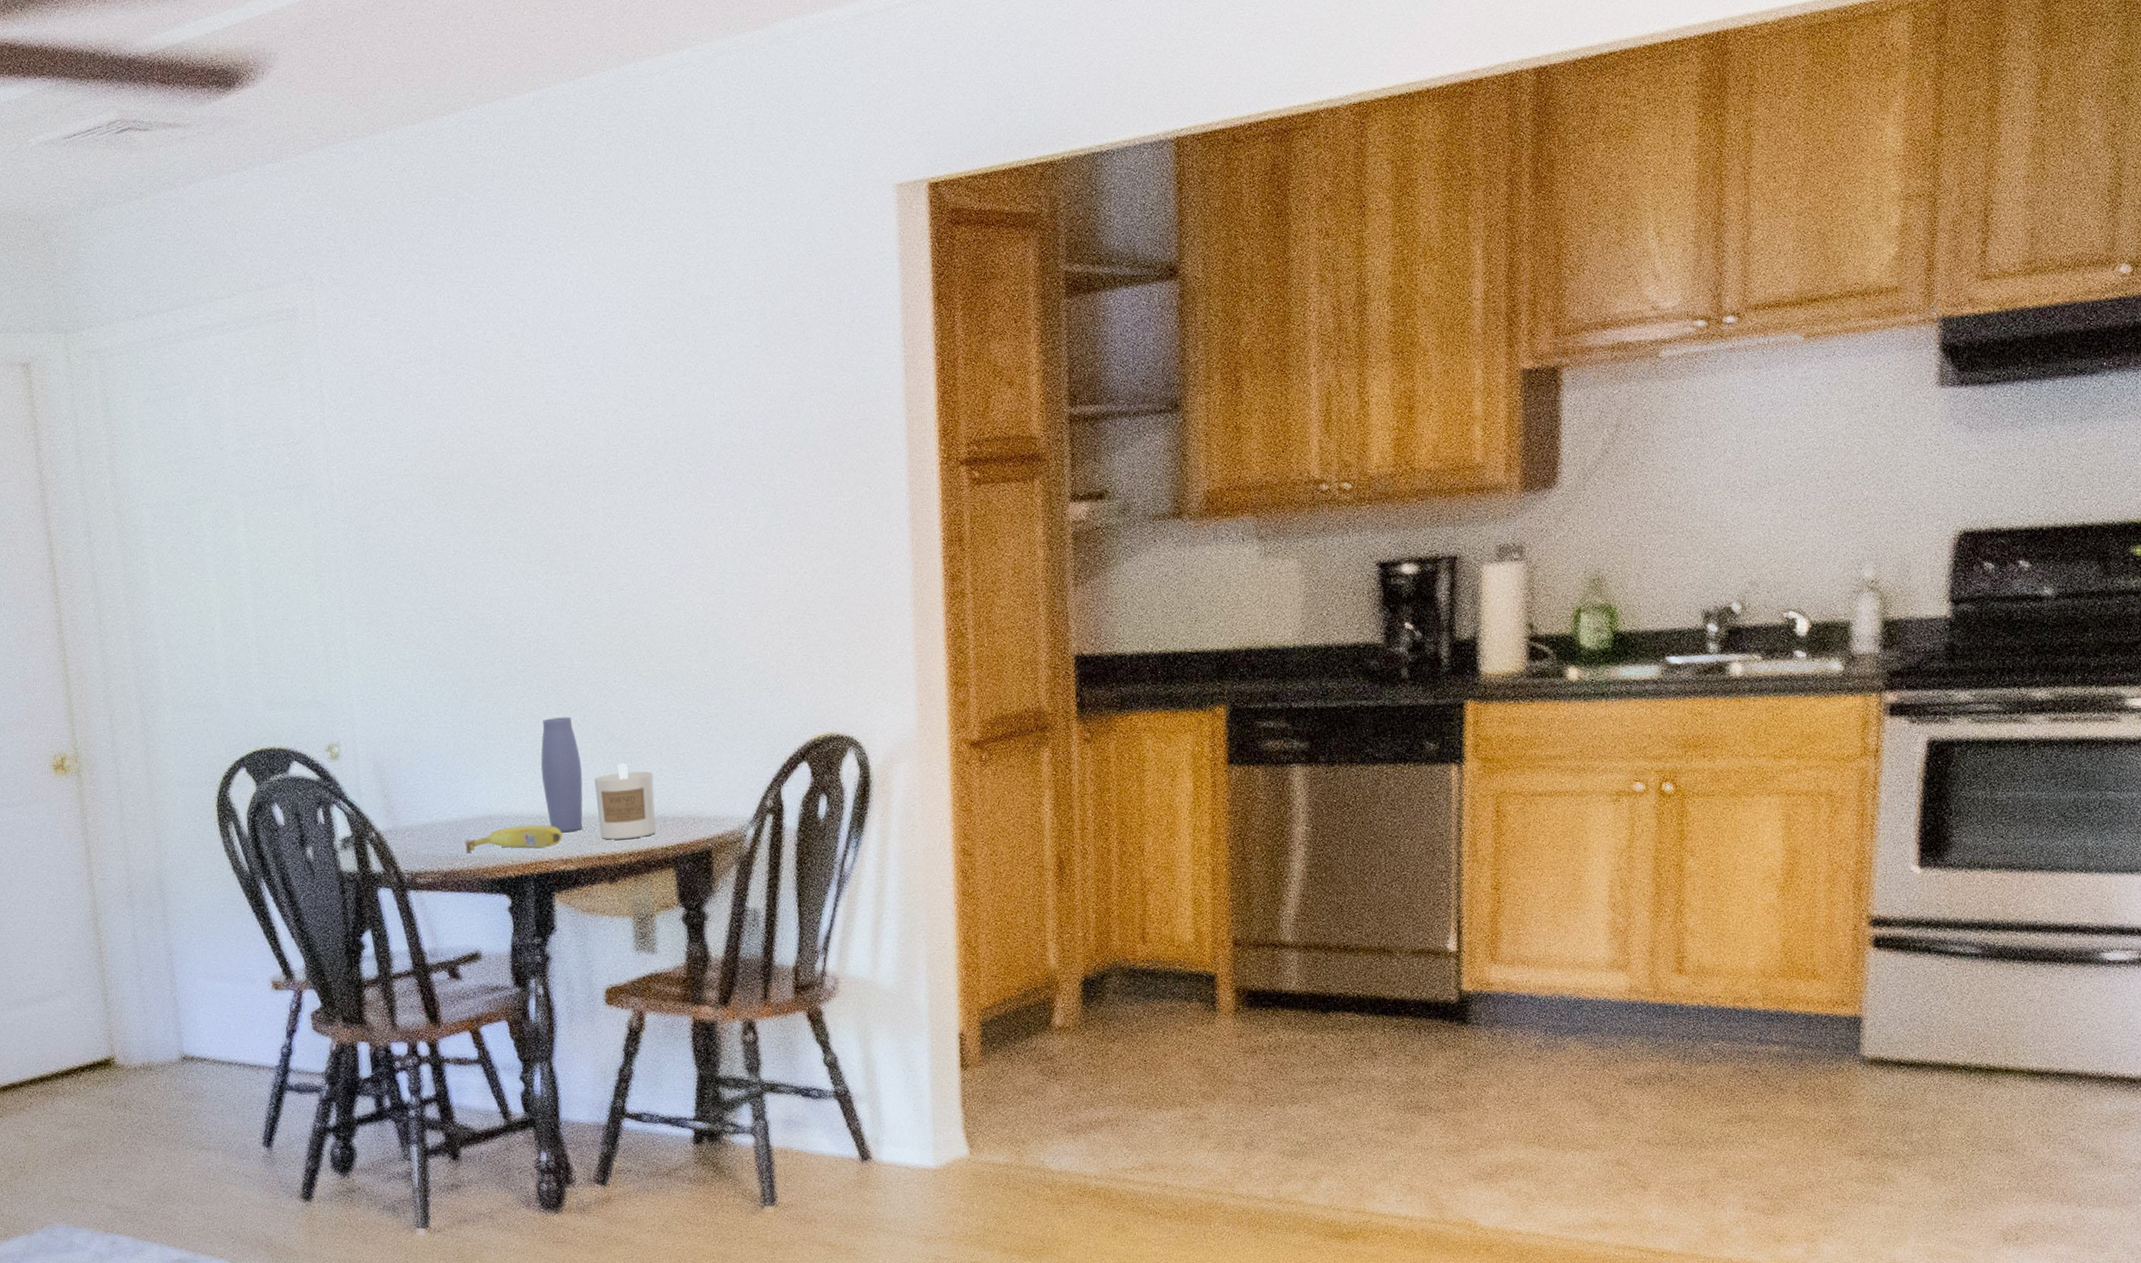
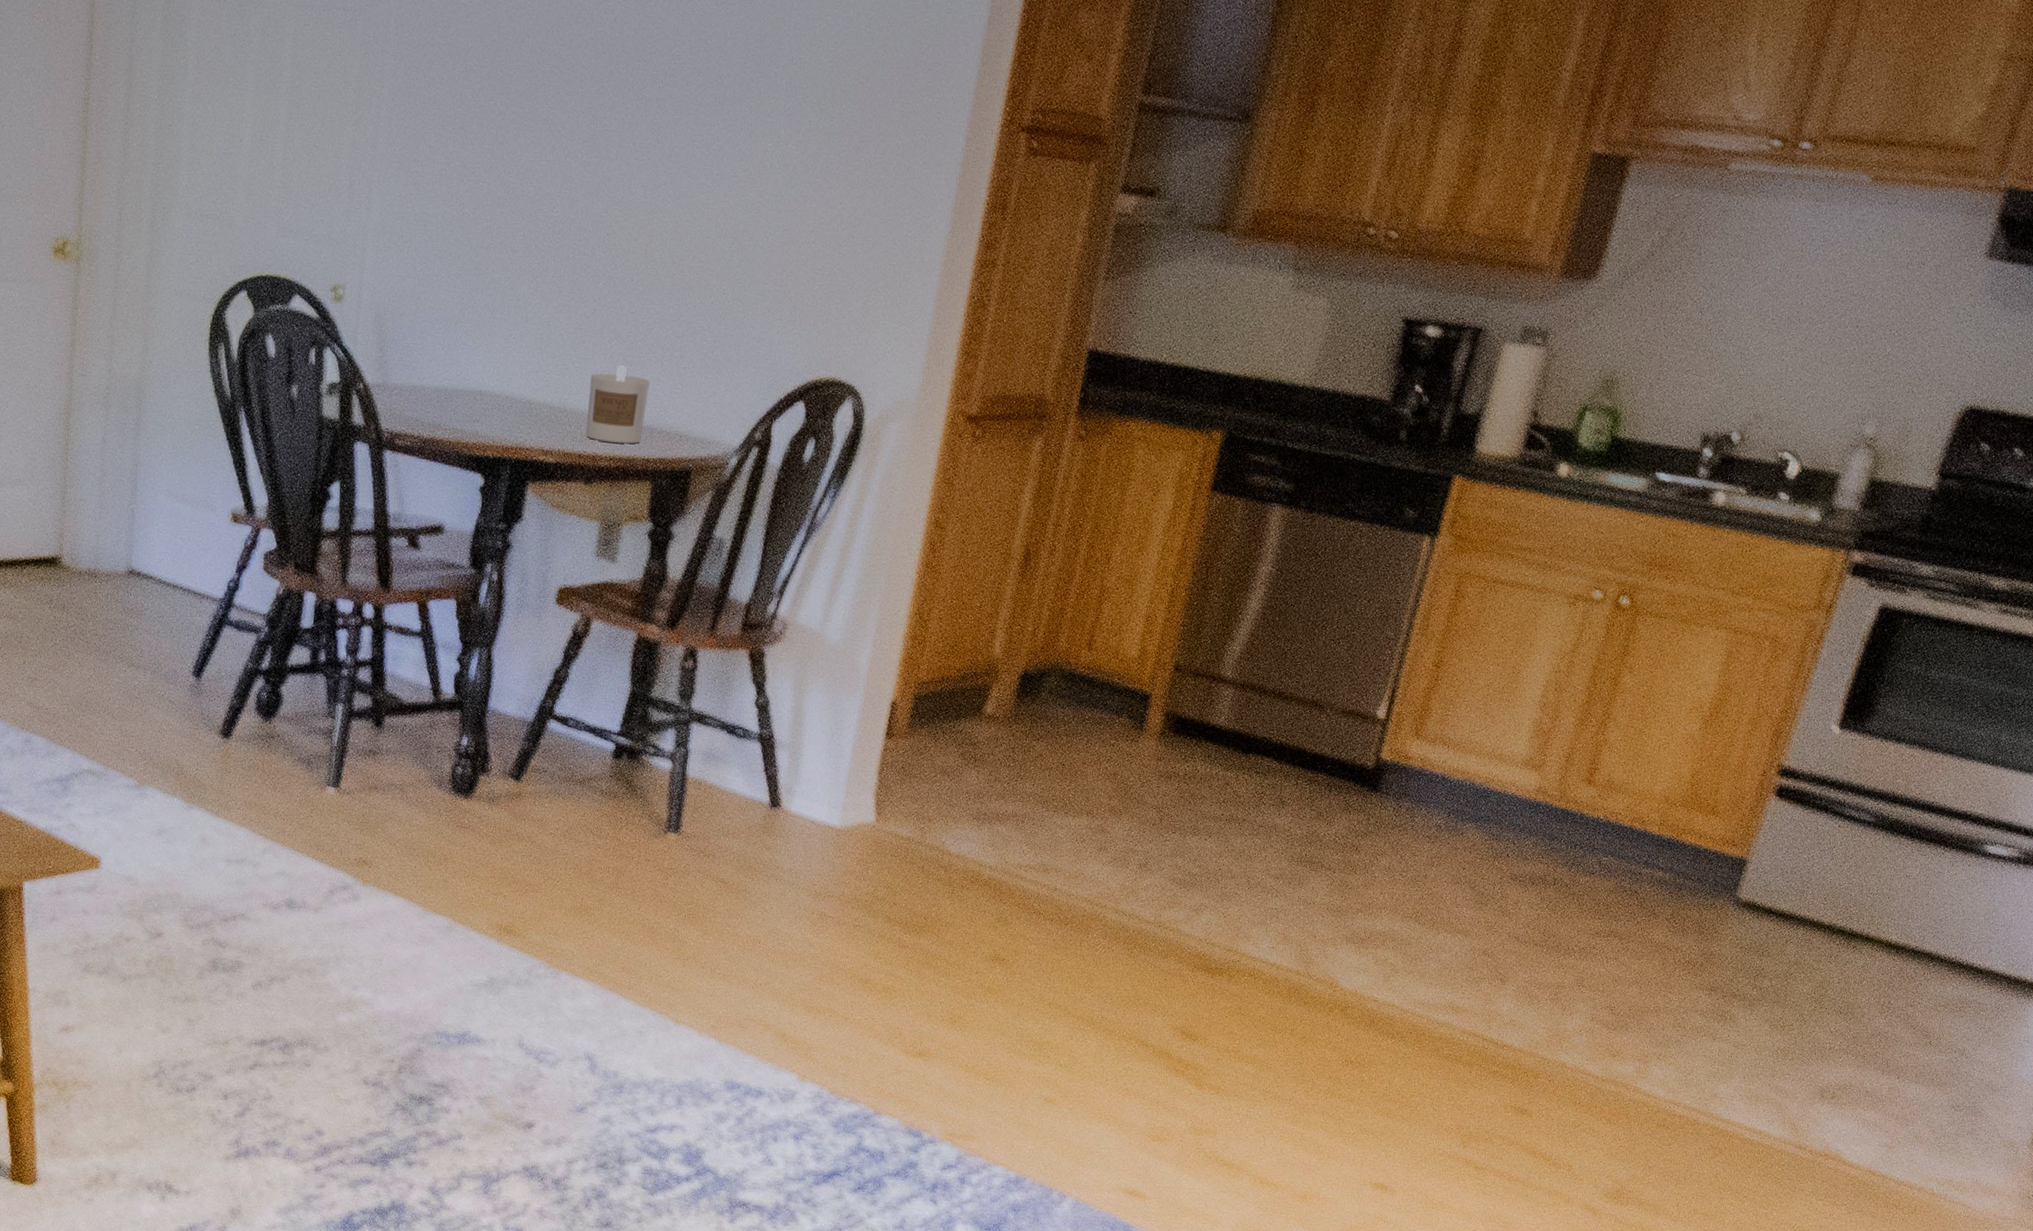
fruit: present [464,824,562,854] -> none [450,406,548,435]
vase: present [540,716,583,832] -> none [538,304,582,424]

